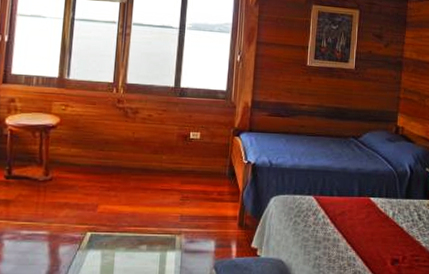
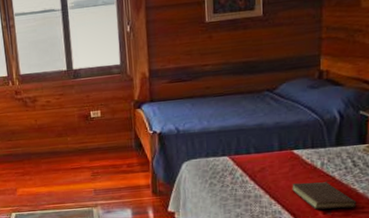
book: none [366,231,420,261] -> present [292,180,357,210]

